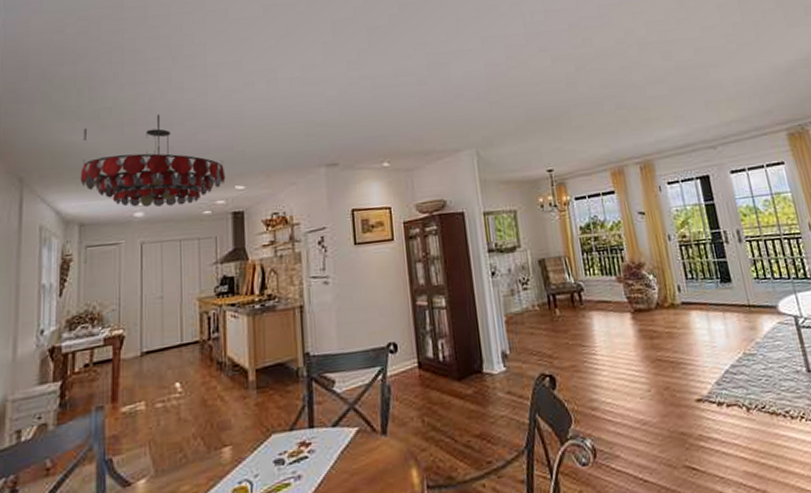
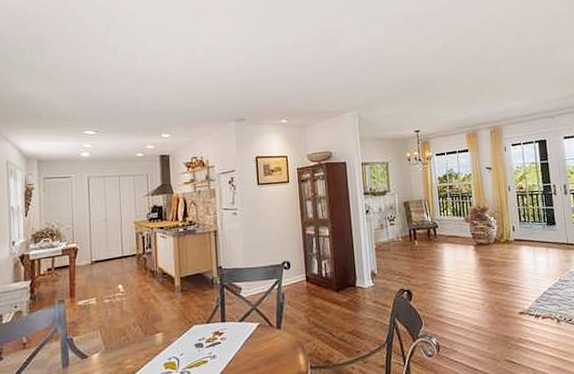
chandelier: present [80,114,226,208] -> none [36,73,154,149]

